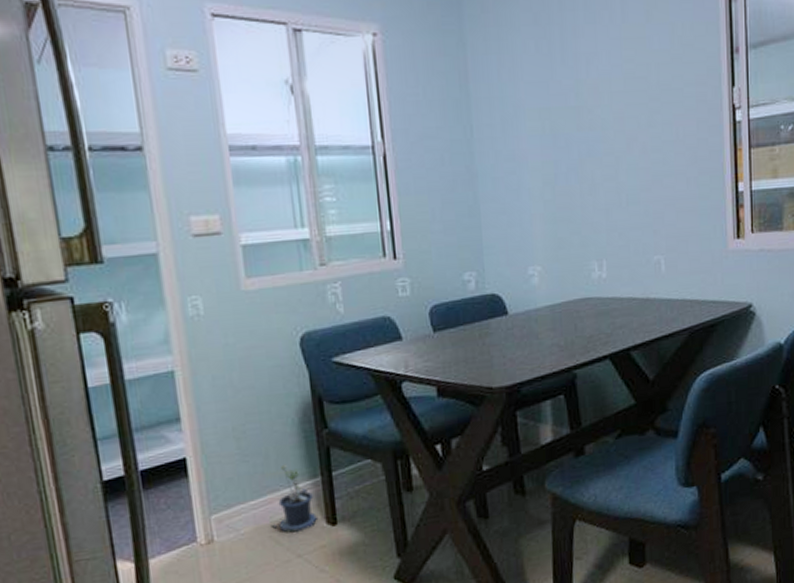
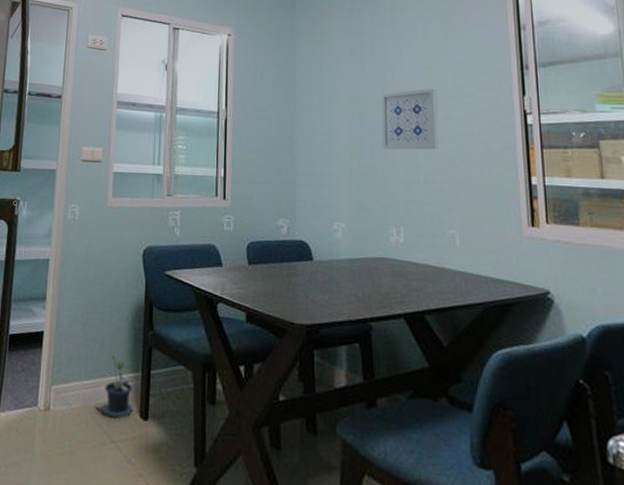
wall art: none [575,86,642,171] -> present [381,88,439,150]

